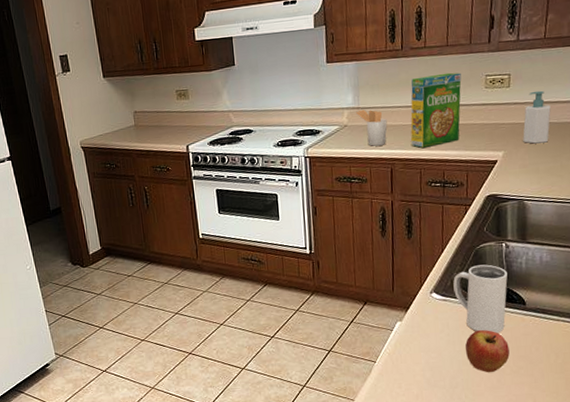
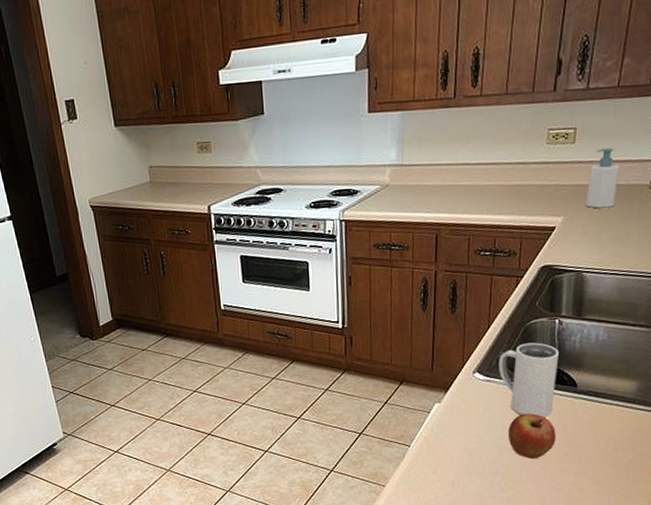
utensil holder: present [356,109,388,146] -> none [400,166,434,209]
cereal box: present [410,72,462,149] -> none [459,125,521,213]

